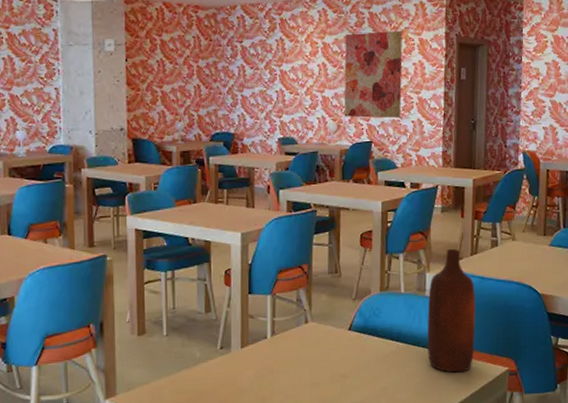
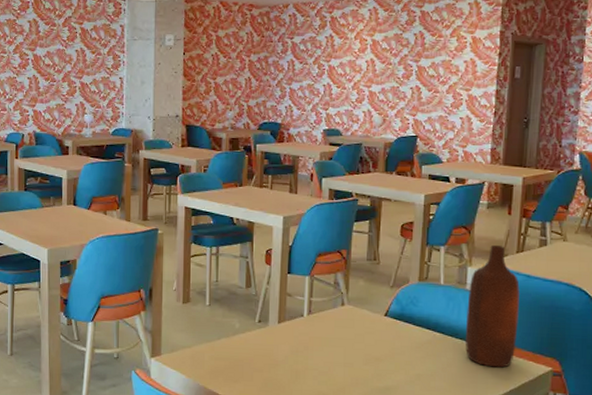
wall art: present [344,30,403,119] -> none [390,28,454,115]

